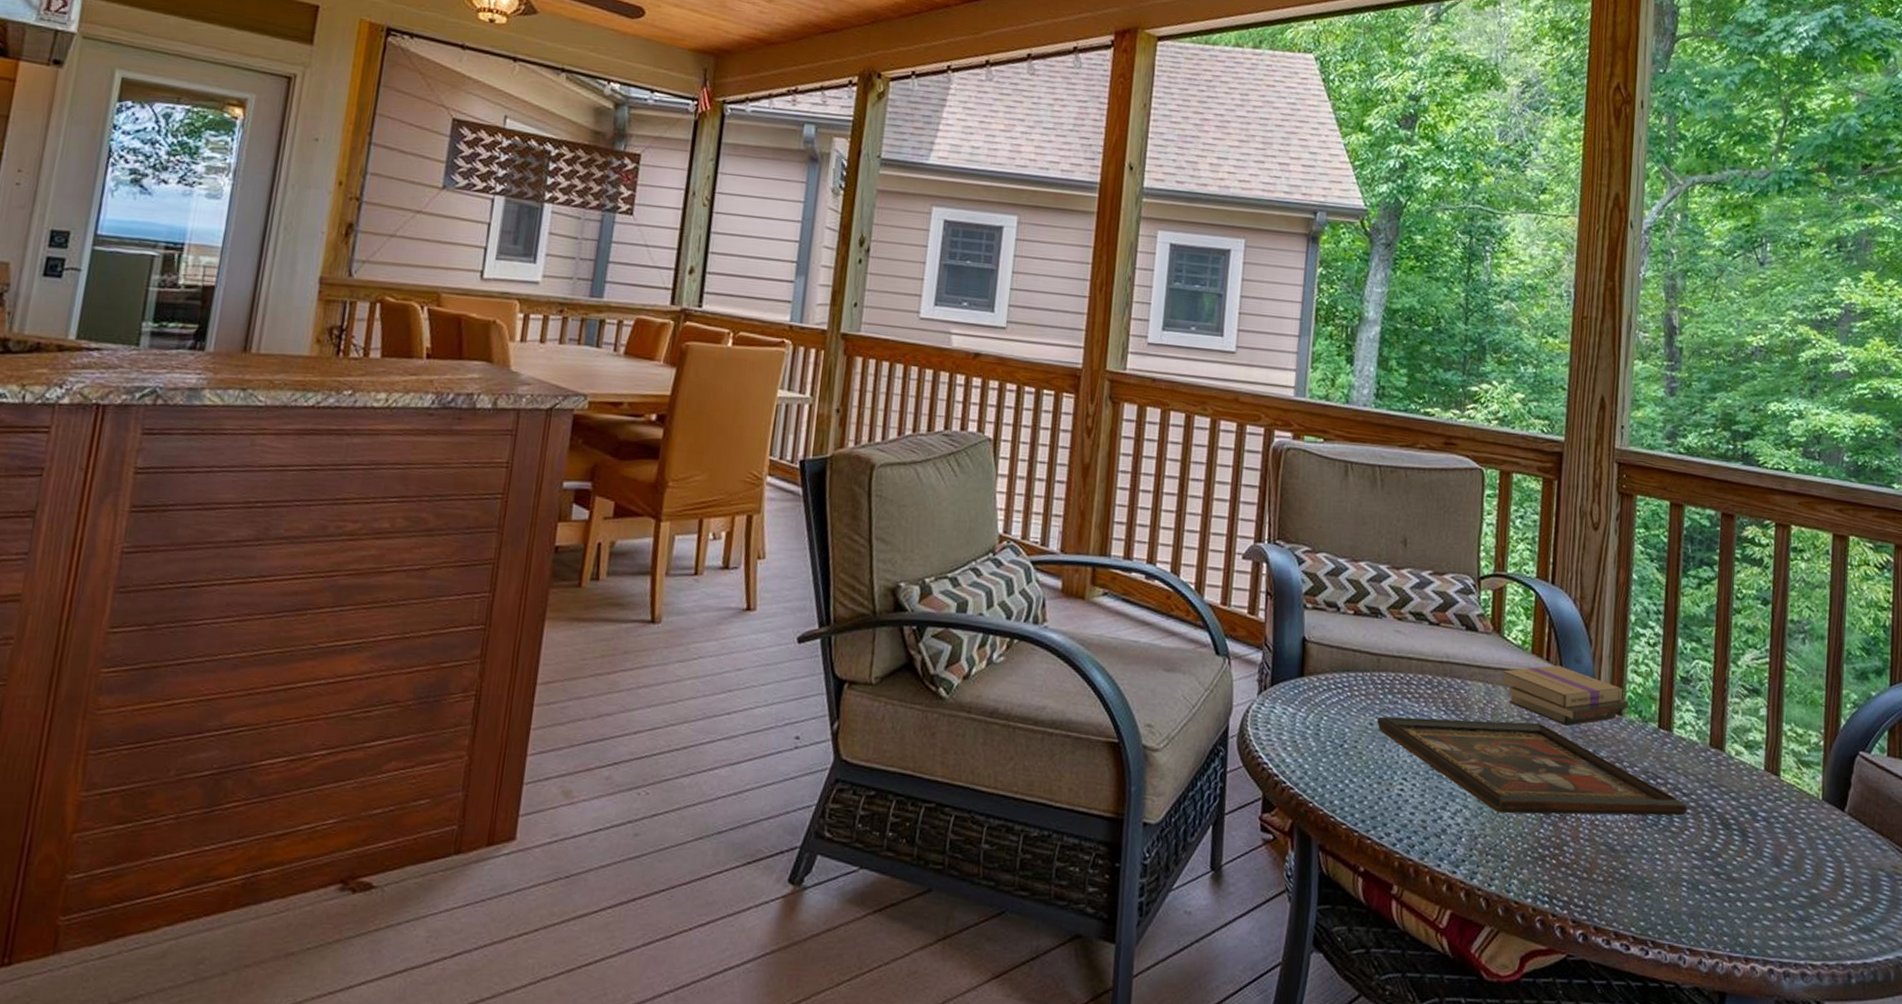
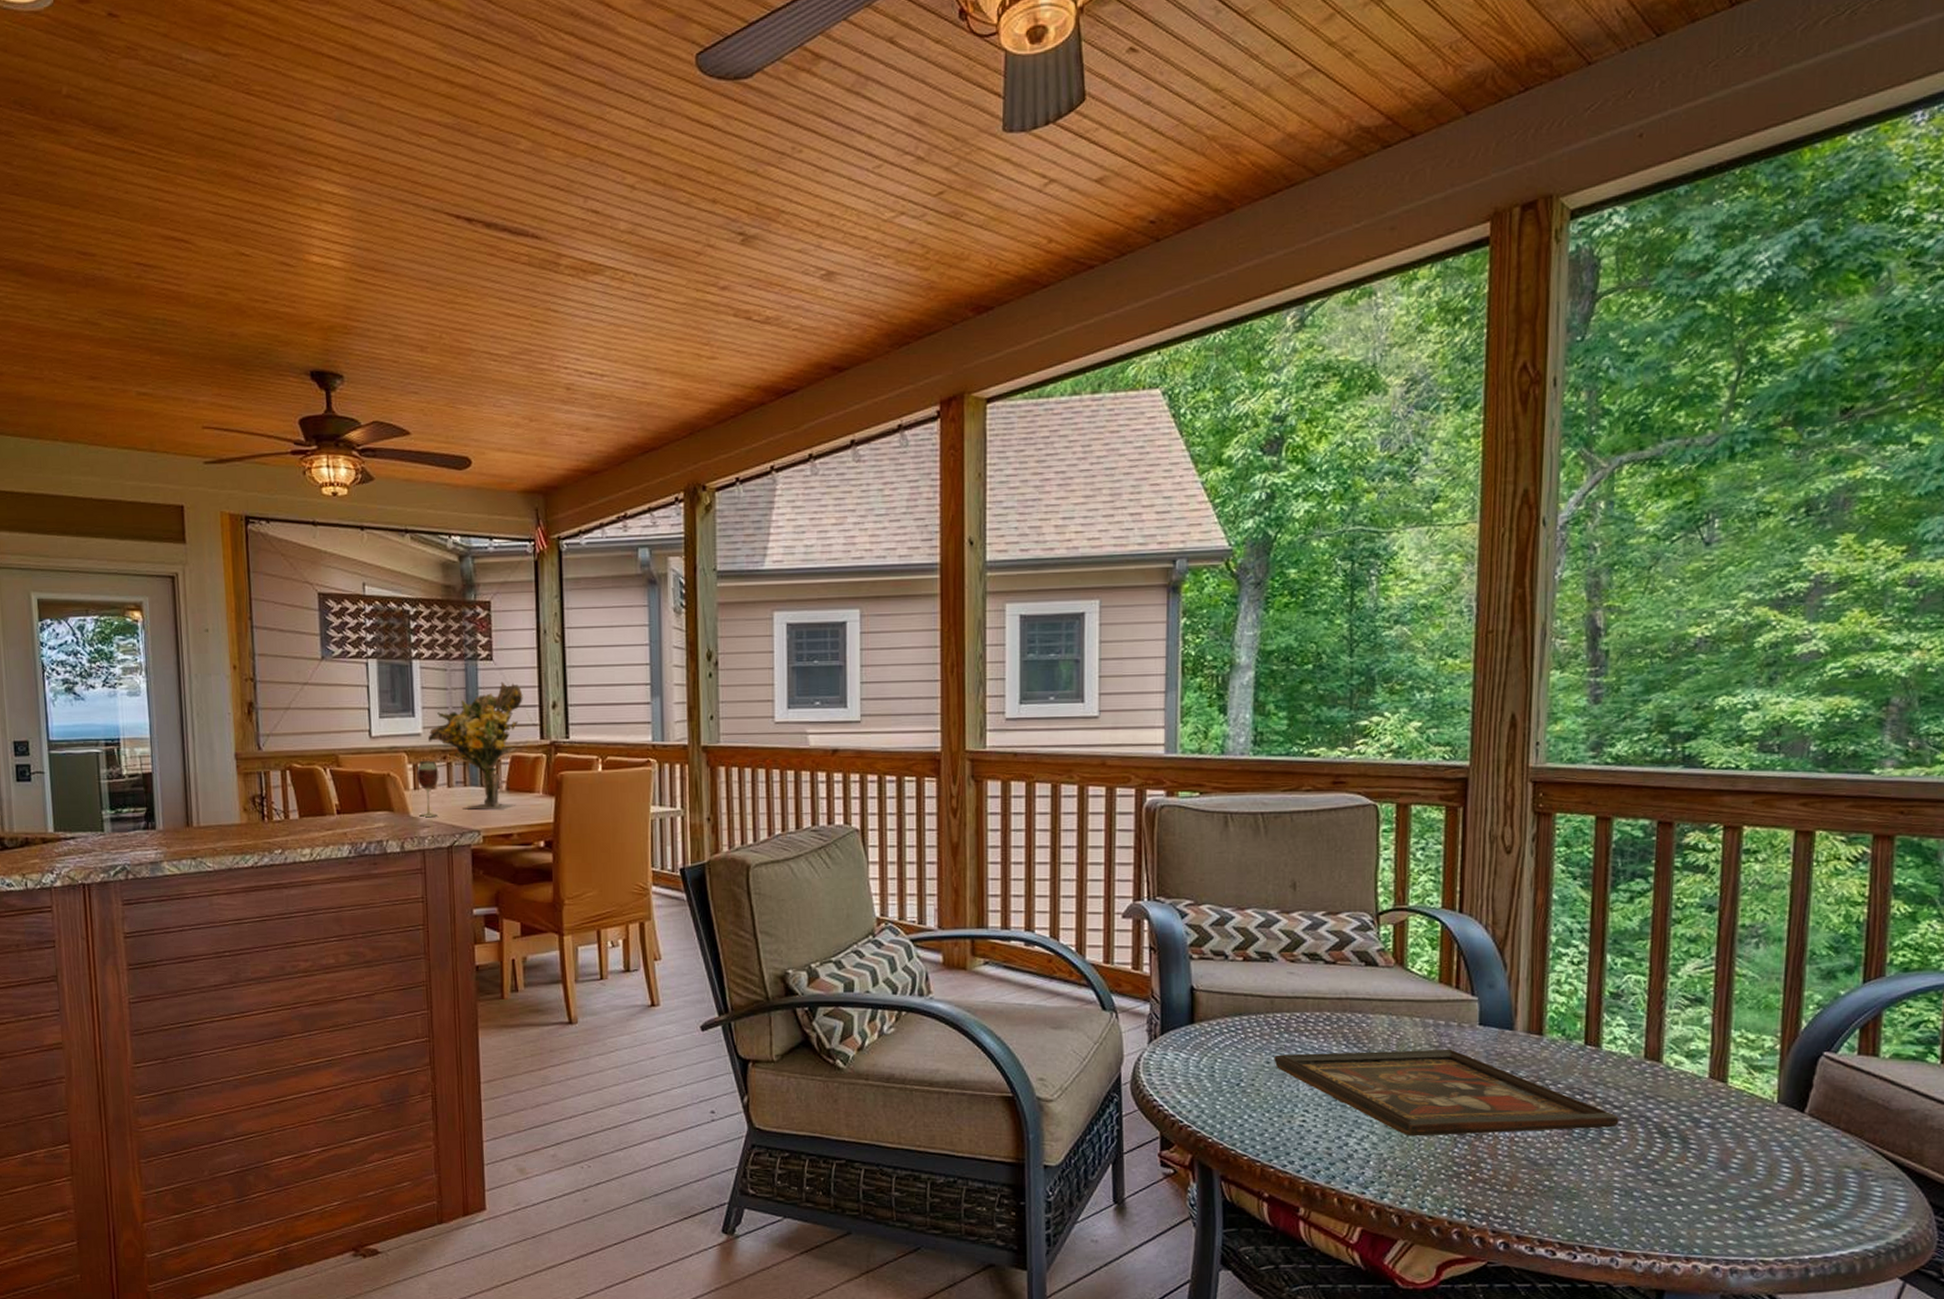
wineglass: none [521,312,552,375] -> present [417,761,439,818]
bouquet: none [545,238,660,376] -> present [427,681,523,810]
books: present [1502,665,1629,726] -> none [1408,992,1550,1050]

